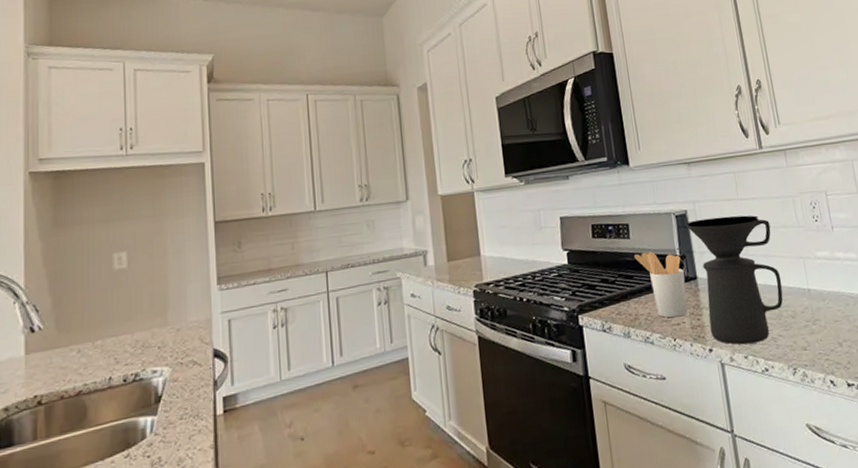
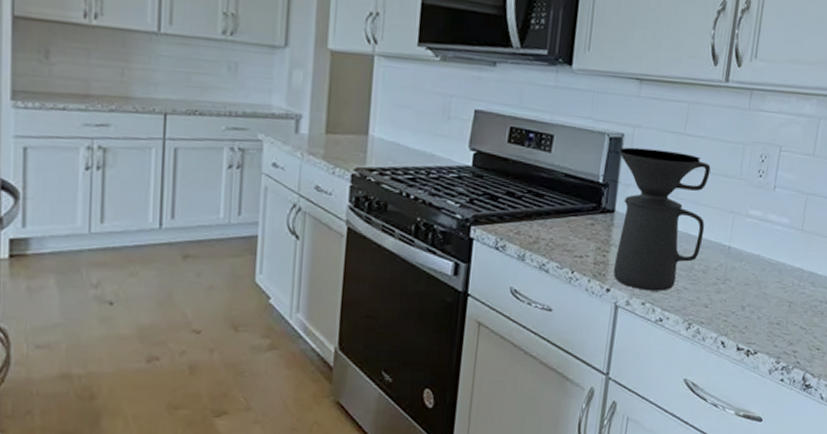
utensil holder: present [634,251,688,318] -> none [550,171,603,249]

